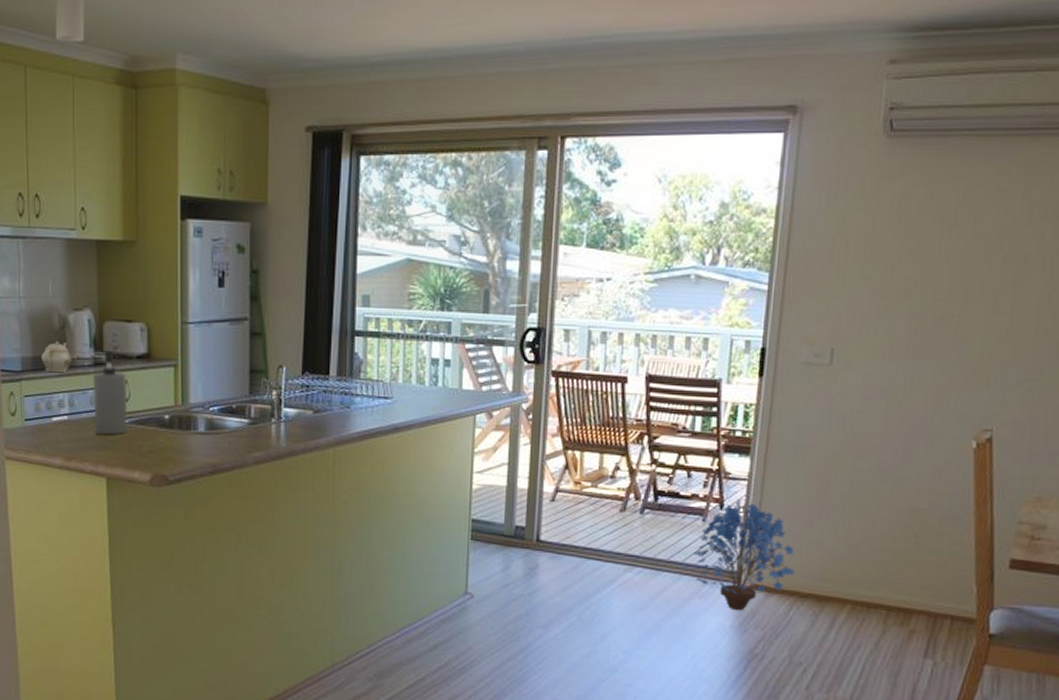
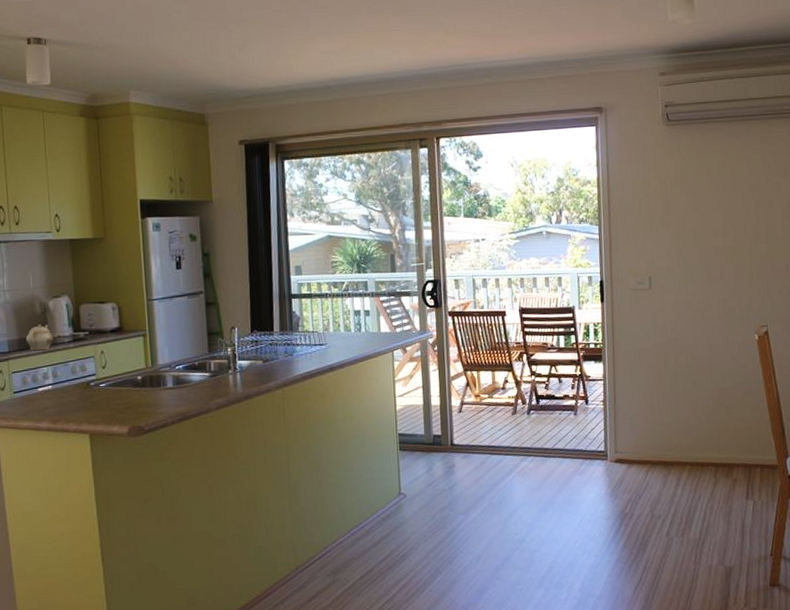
soap dispenser: present [91,351,128,435] -> none [70,328,106,399]
potted flower: present [694,498,796,610] -> none [571,395,647,480]

